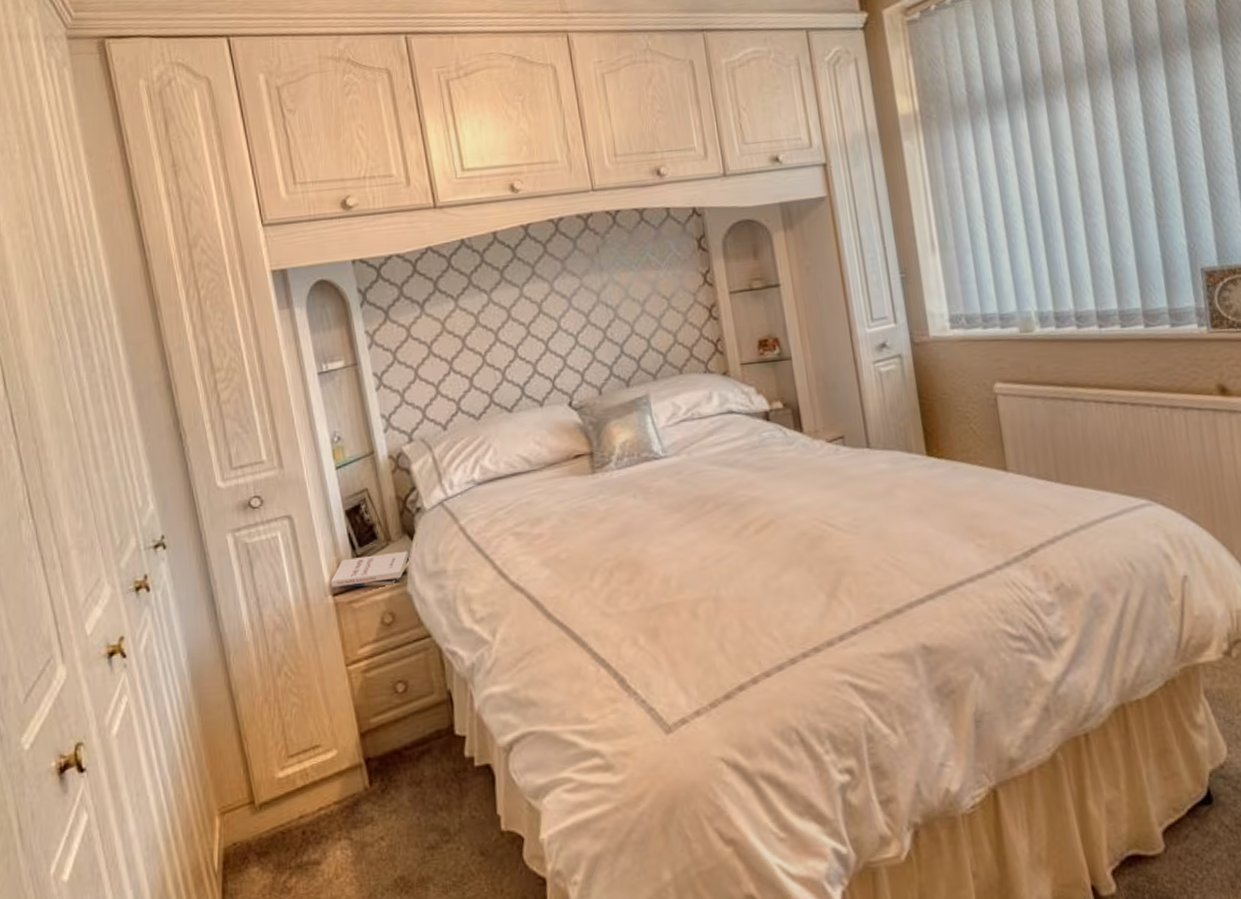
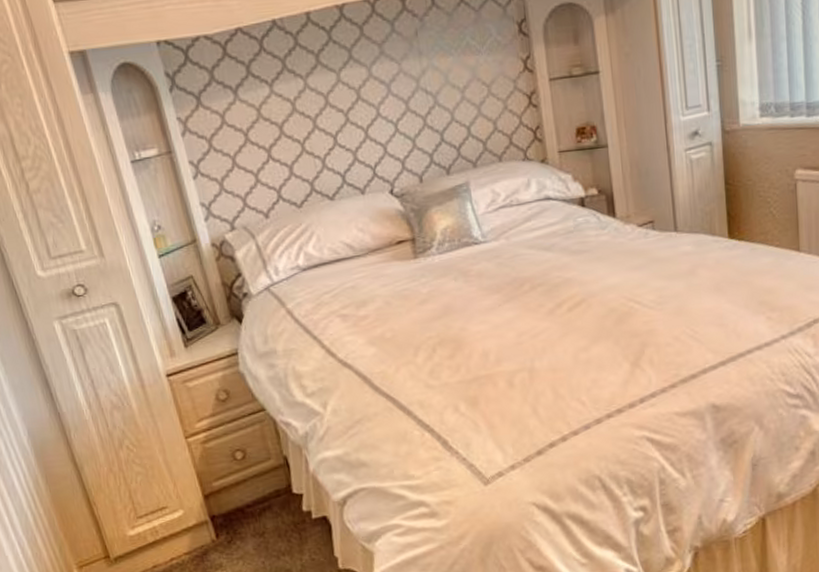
books: present [330,550,411,587] -> none [162,333,241,369]

